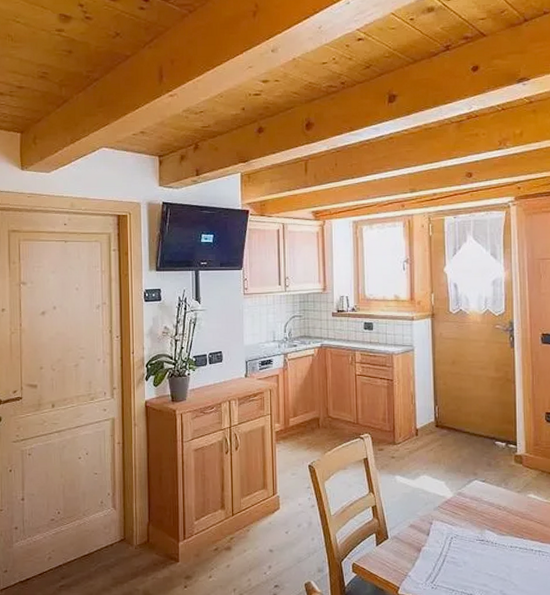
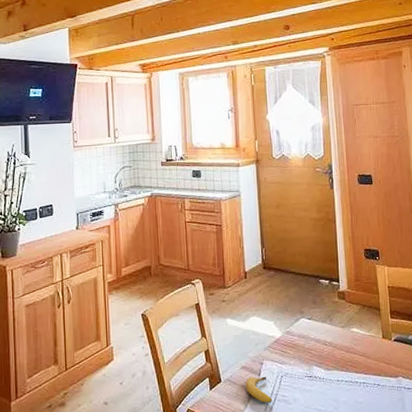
fruit: none [413,536,441,563] -> present [245,376,273,403]

